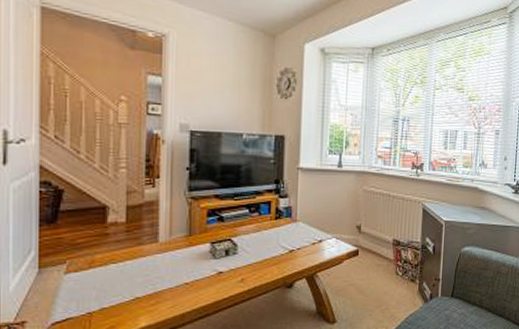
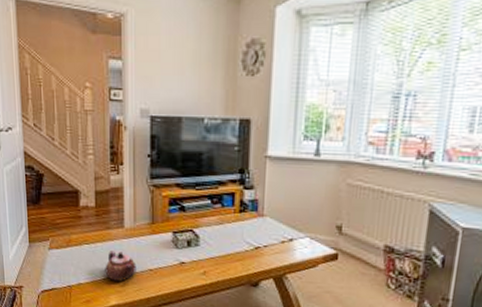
teapot: none [134,268,171,300] -> present [105,251,136,282]

